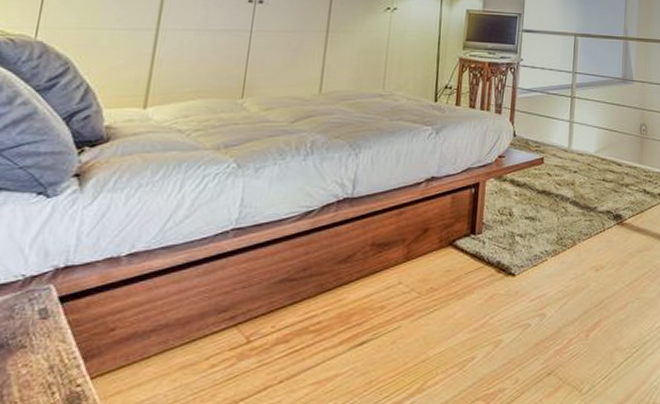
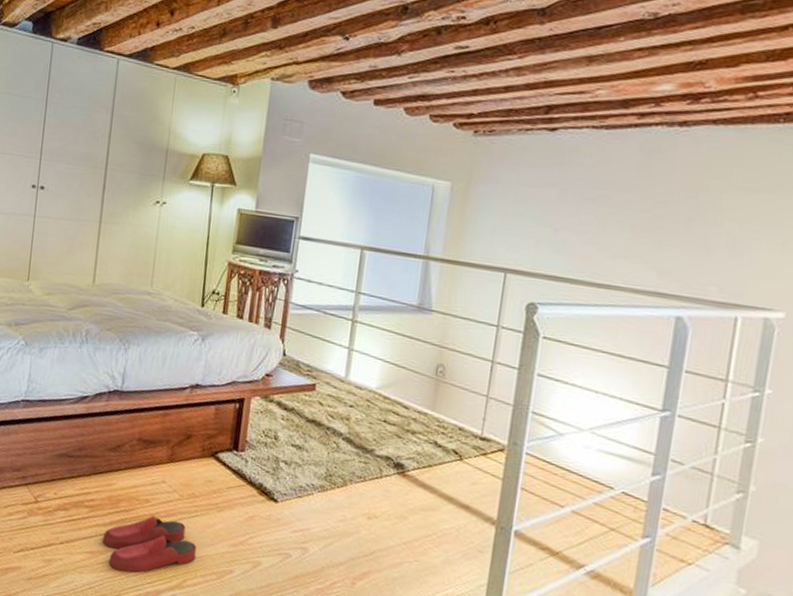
slippers: none [331,320,436,394] -> present [103,515,196,573]

